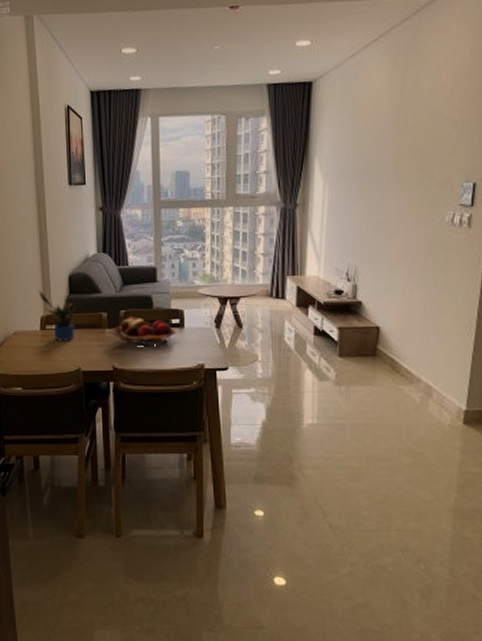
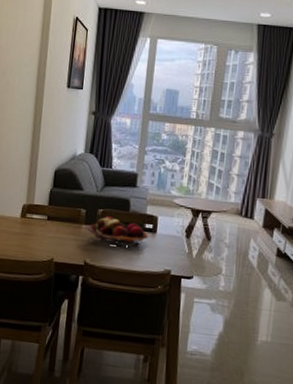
potted plant: present [38,290,76,341] -> none [24,180,58,232]

